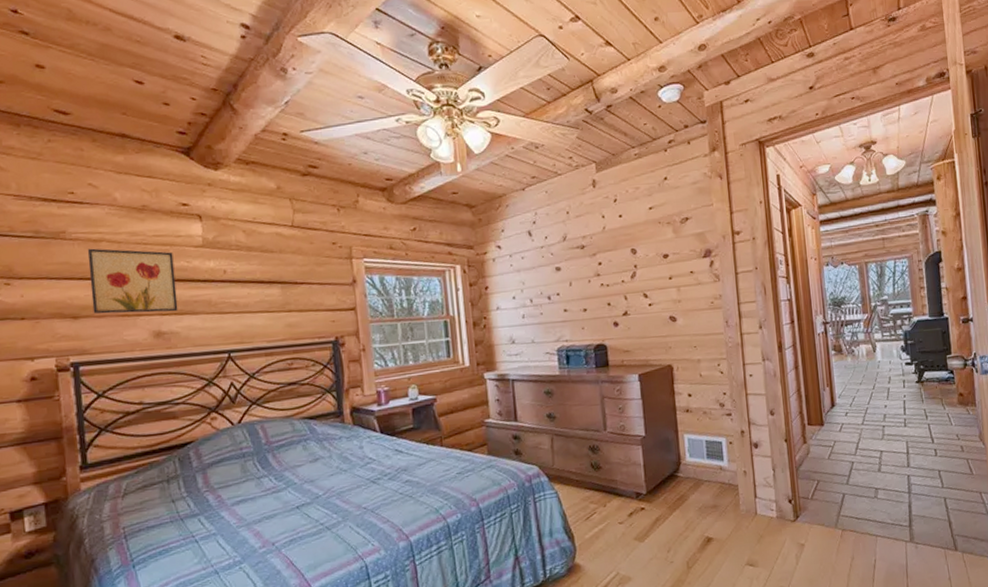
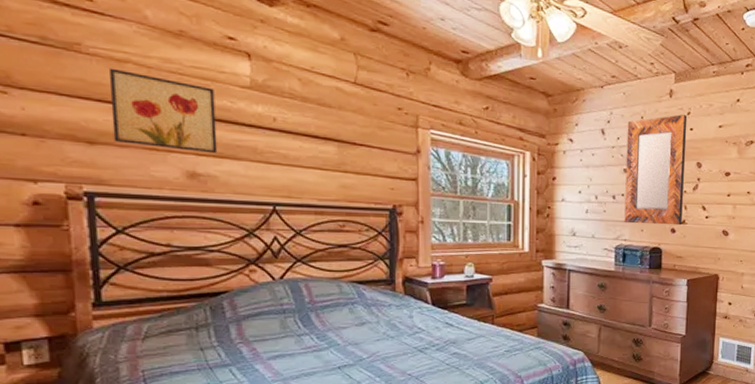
home mirror: none [553,202,624,323] -> present [624,114,688,226]

